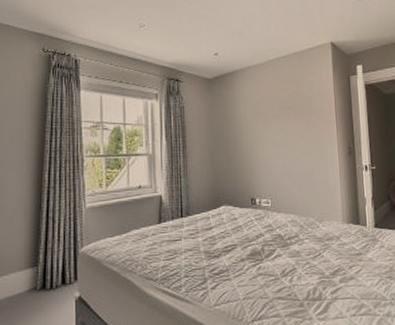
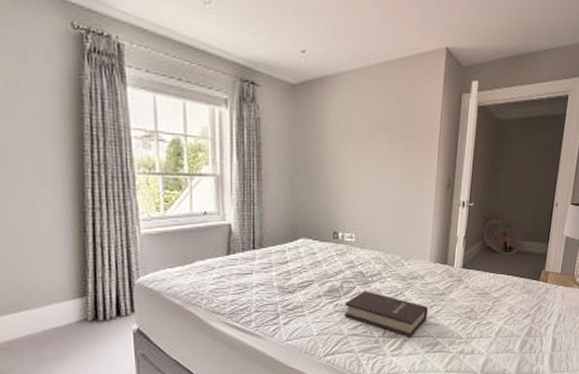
book: none [267,253,348,300] -> present [344,290,428,338]

